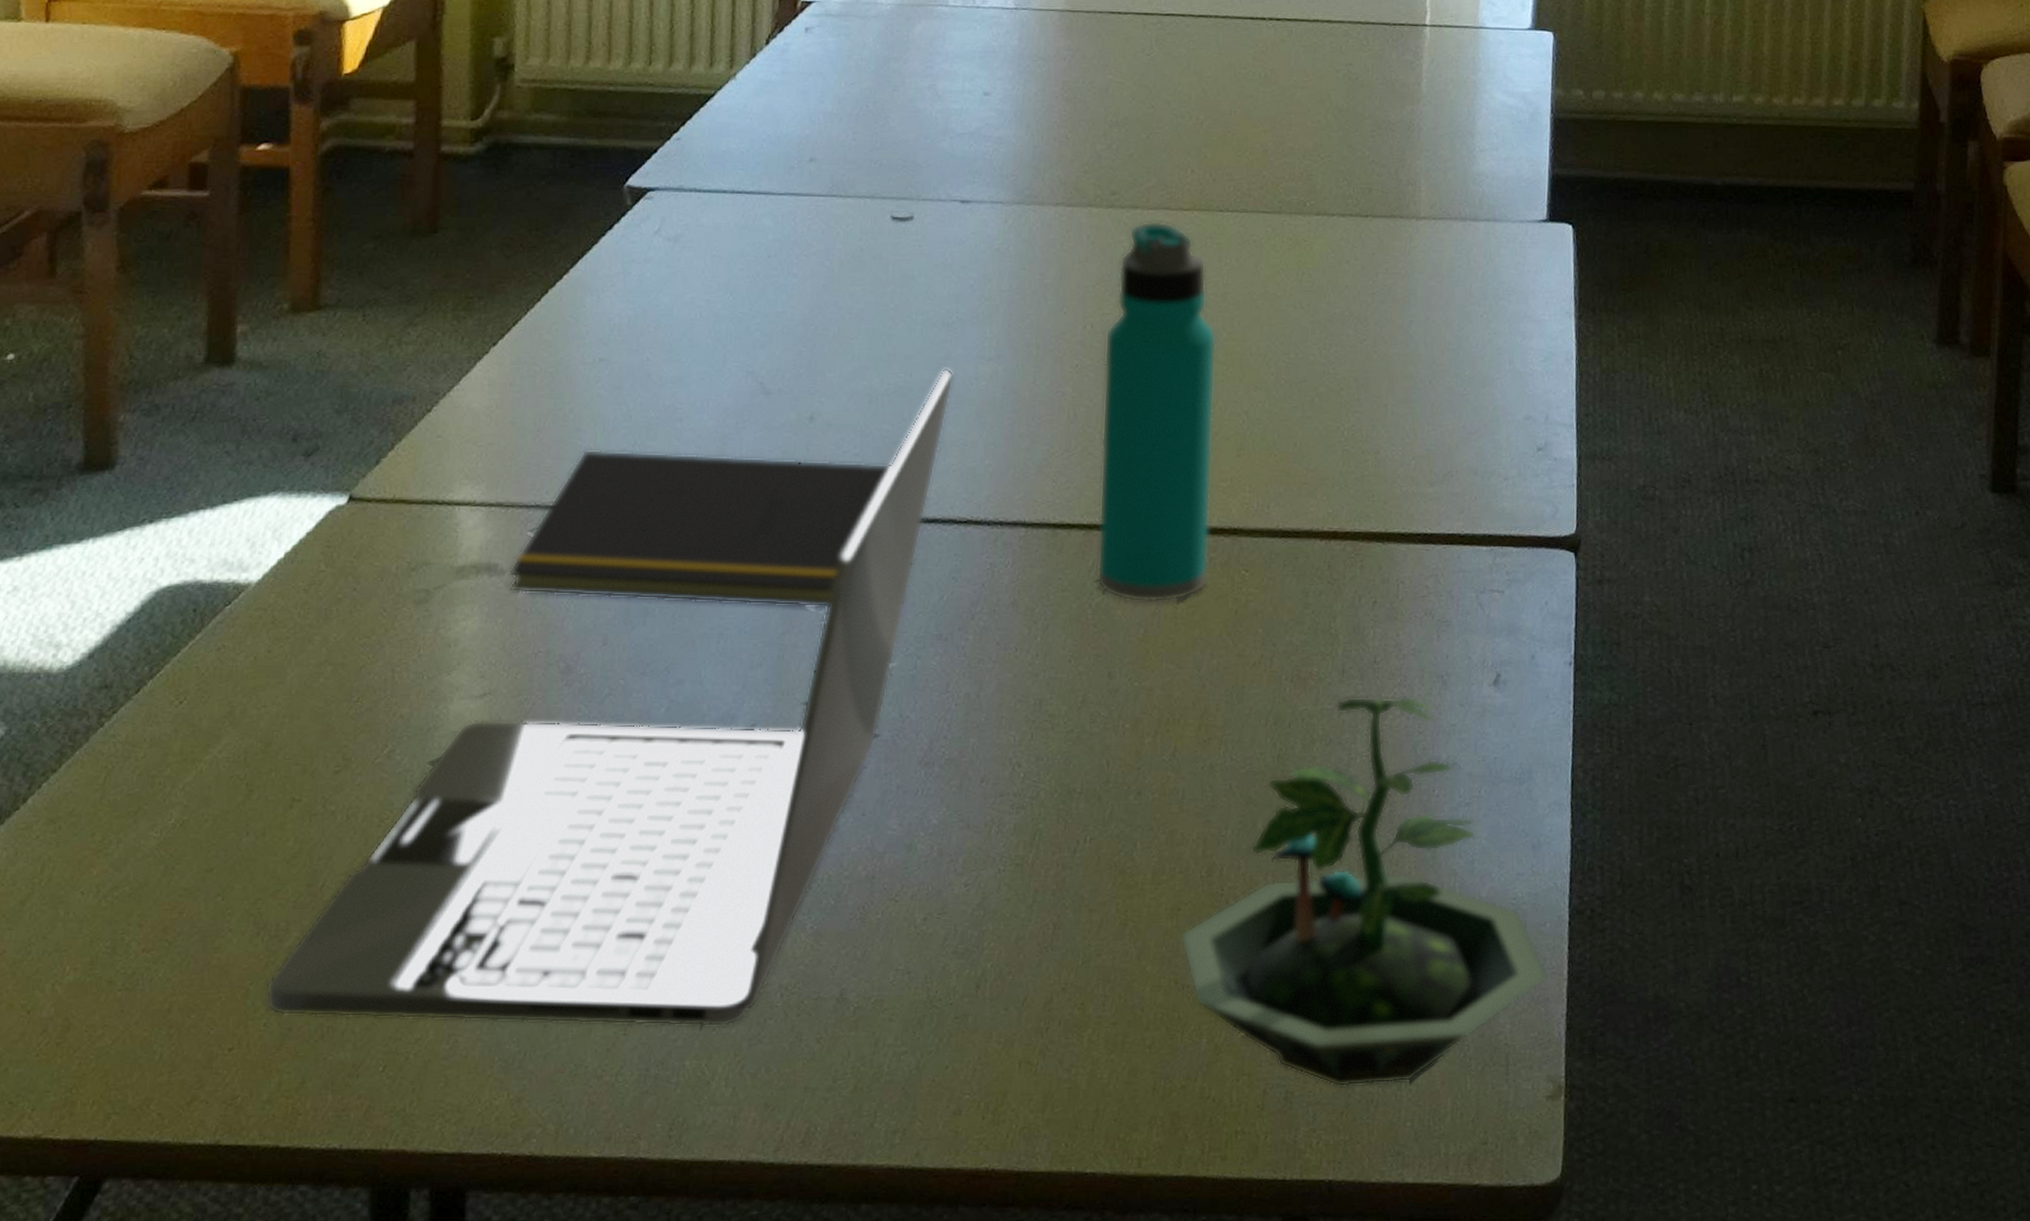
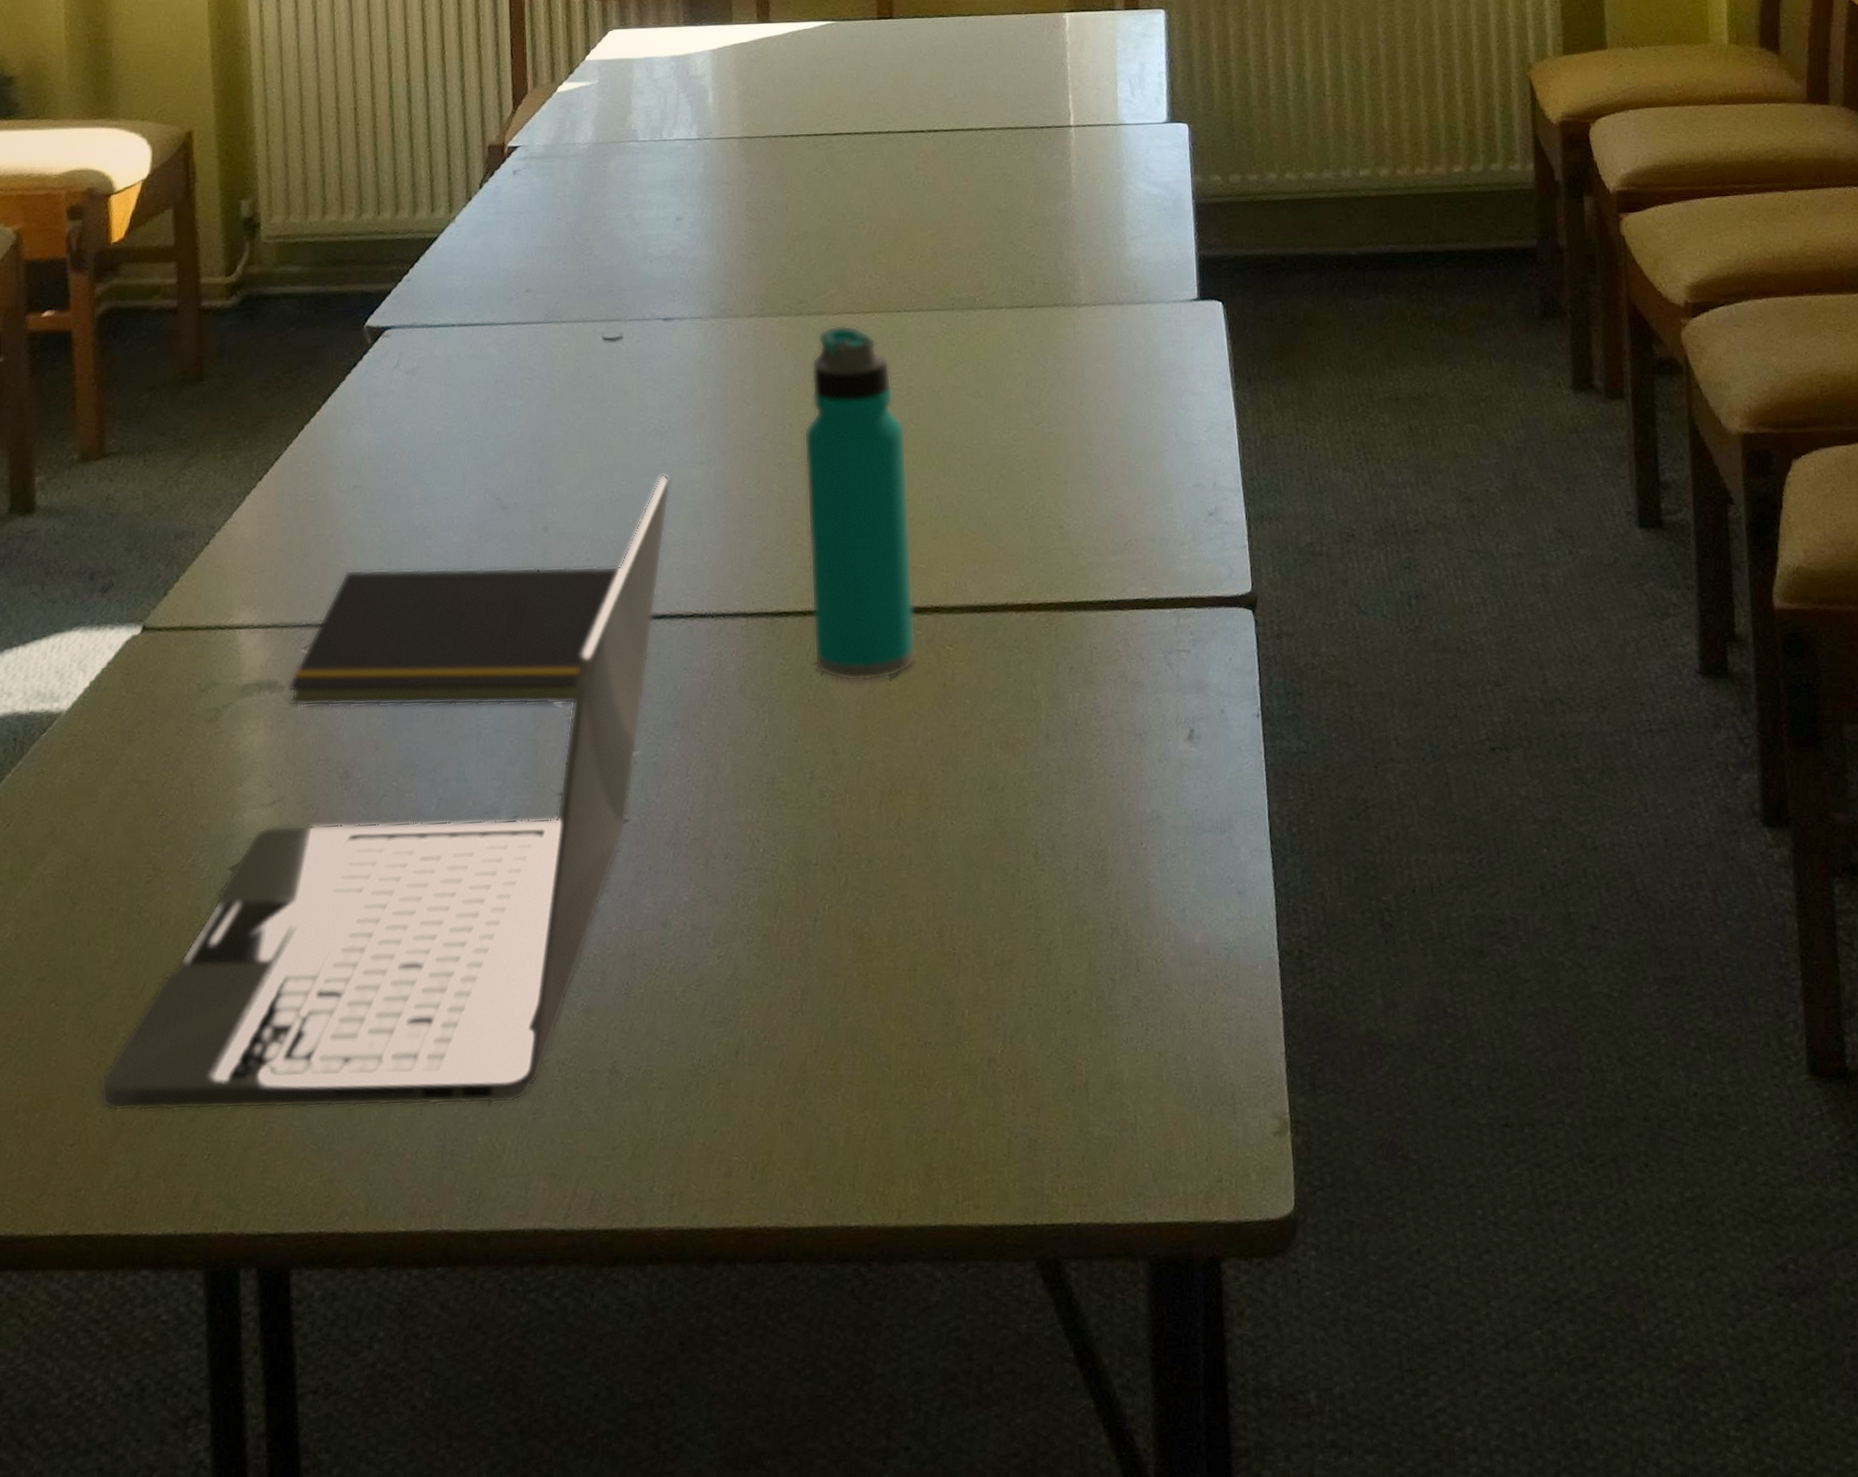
terrarium: present [1180,696,1549,1087] -> none [918,755,1265,1133]

